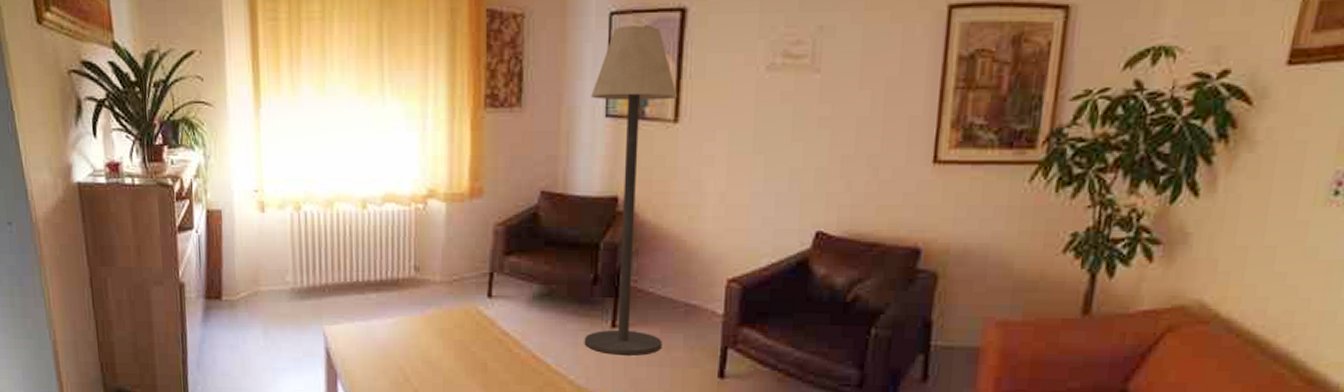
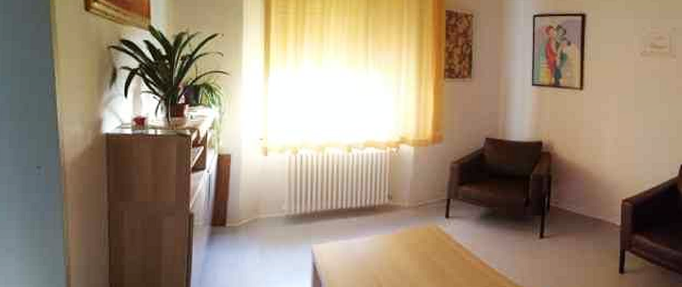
floor lamp: present [584,25,678,356] -> none [519,24,582,259]

